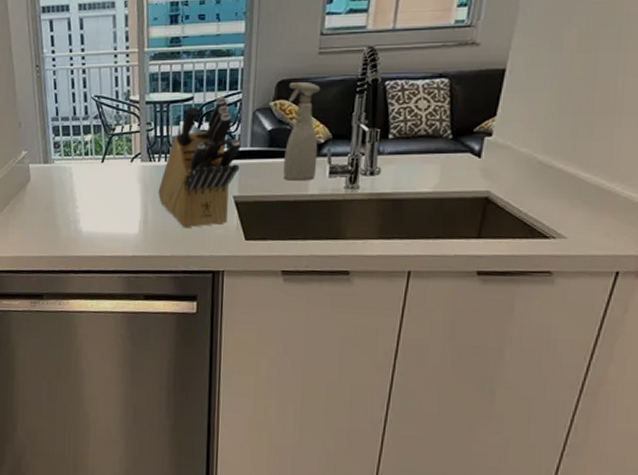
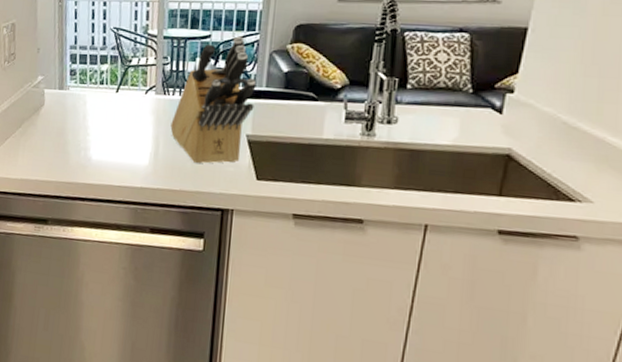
spray bottle: present [283,82,320,181] -> none [298,27,338,125]

